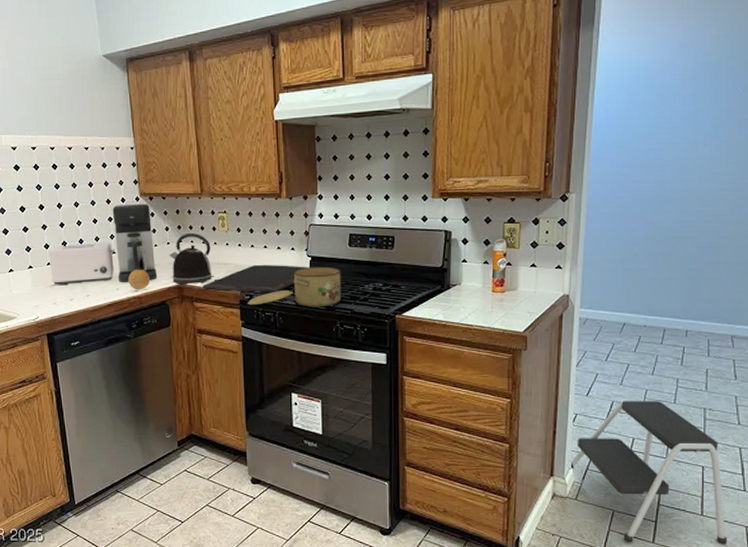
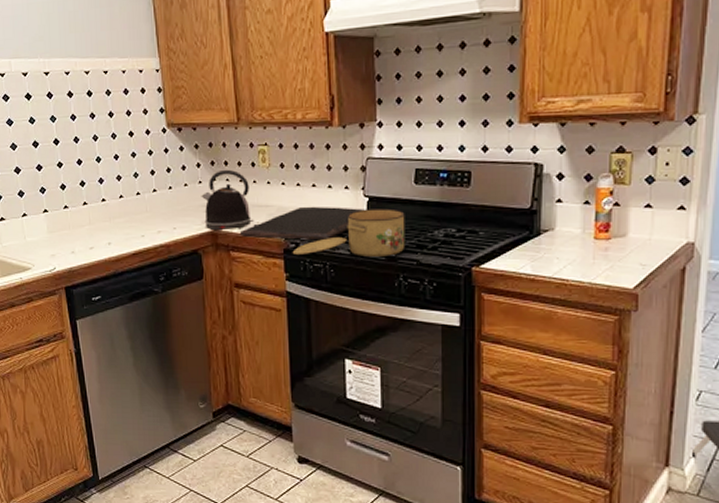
toaster: present [48,242,116,286] -> none [65,181,140,232]
coffee maker: present [112,203,158,284] -> none [135,135,188,229]
fruit: present [128,269,151,291] -> none [155,212,180,238]

